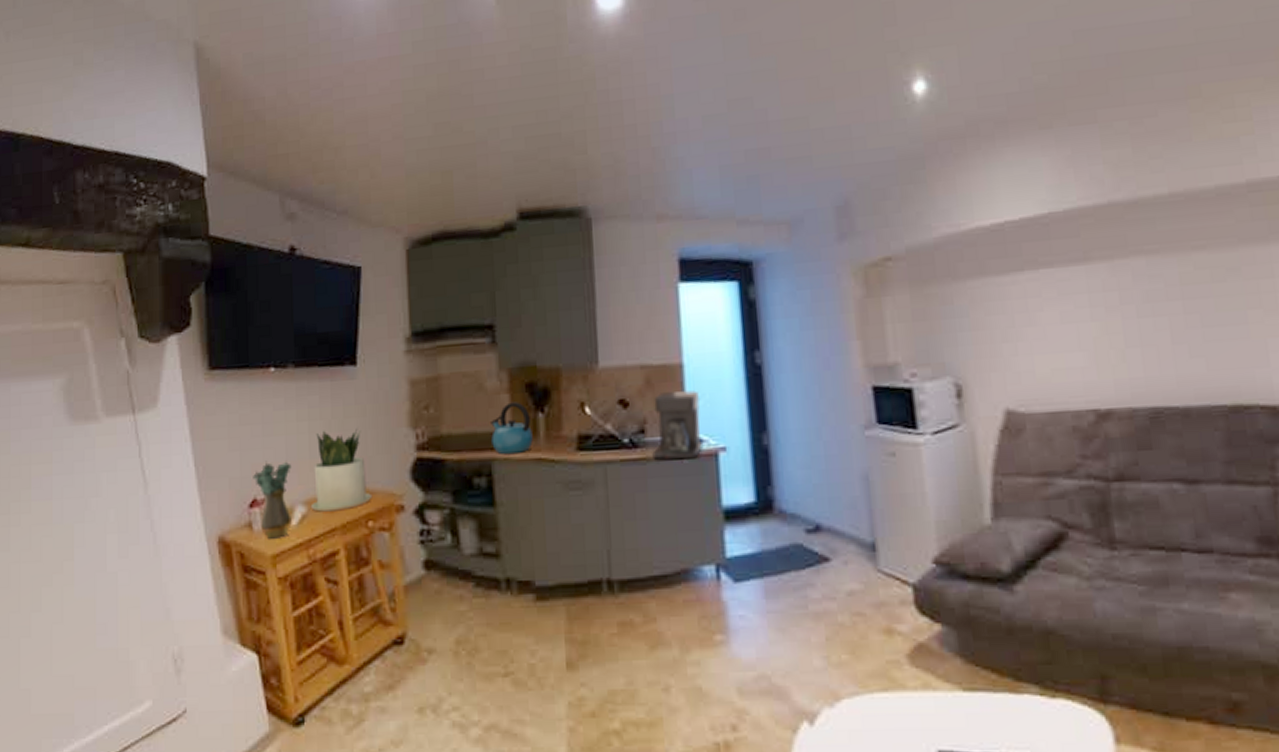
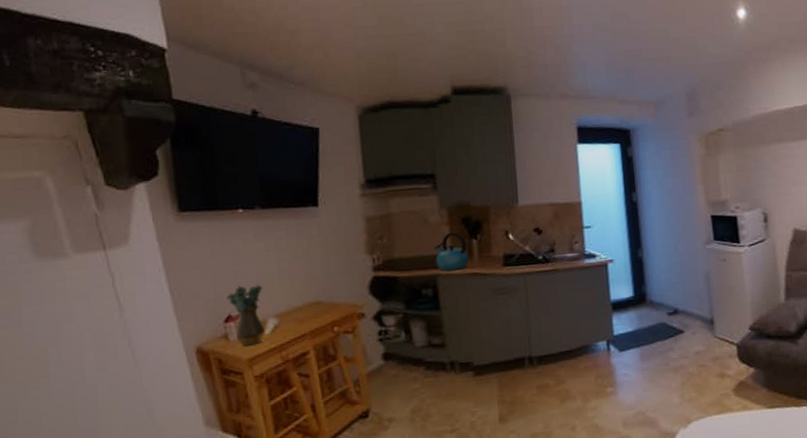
planter: present [310,429,373,512] -> none [281,256,337,323]
coffee maker: present [652,391,702,461] -> none [560,221,596,271]

